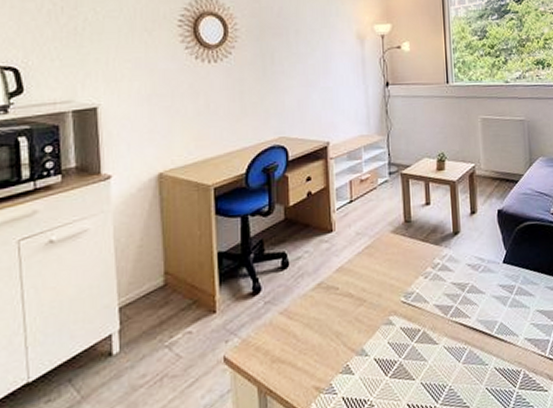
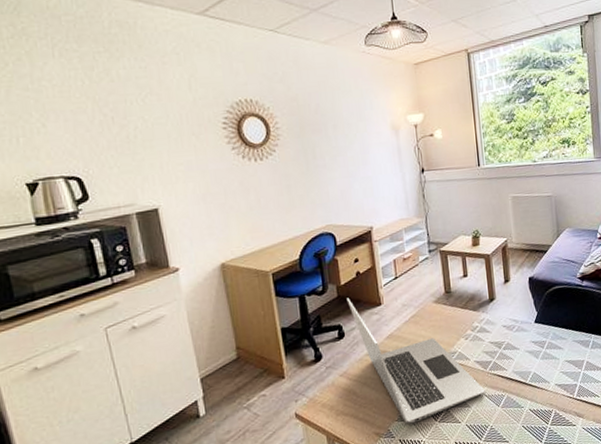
laptop: none [294,221,445,378] -> present [346,297,485,424]

